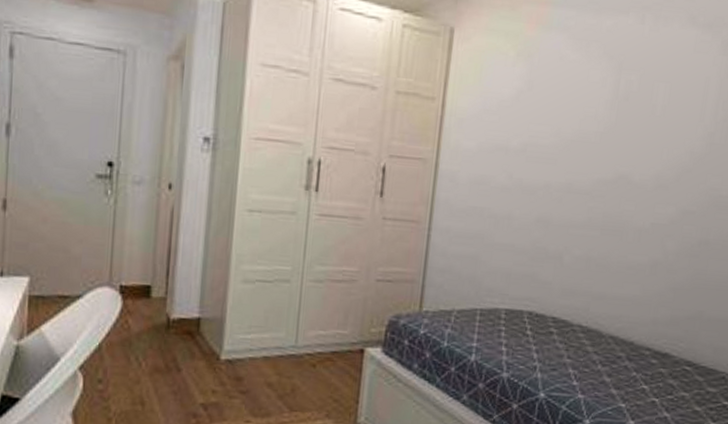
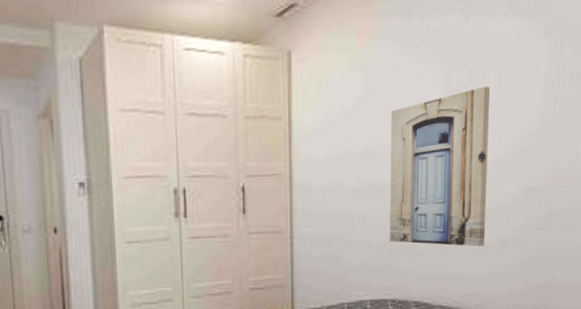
wall art: none [534,96,659,267] -> present [390,86,491,247]

